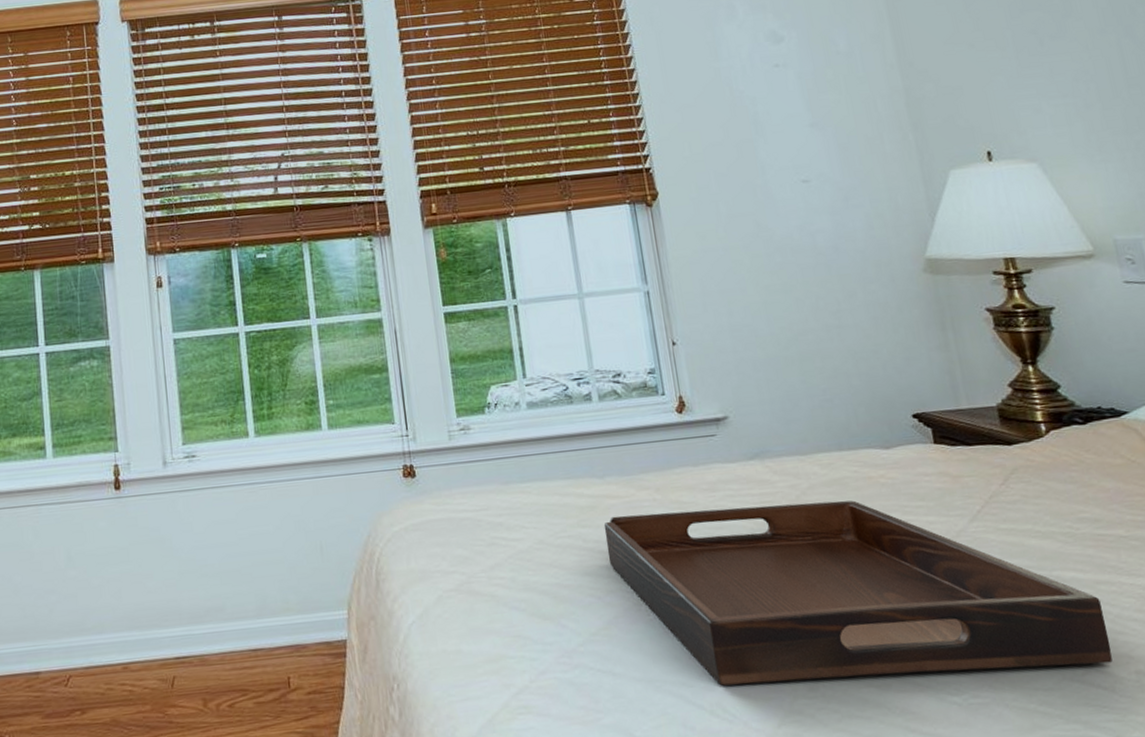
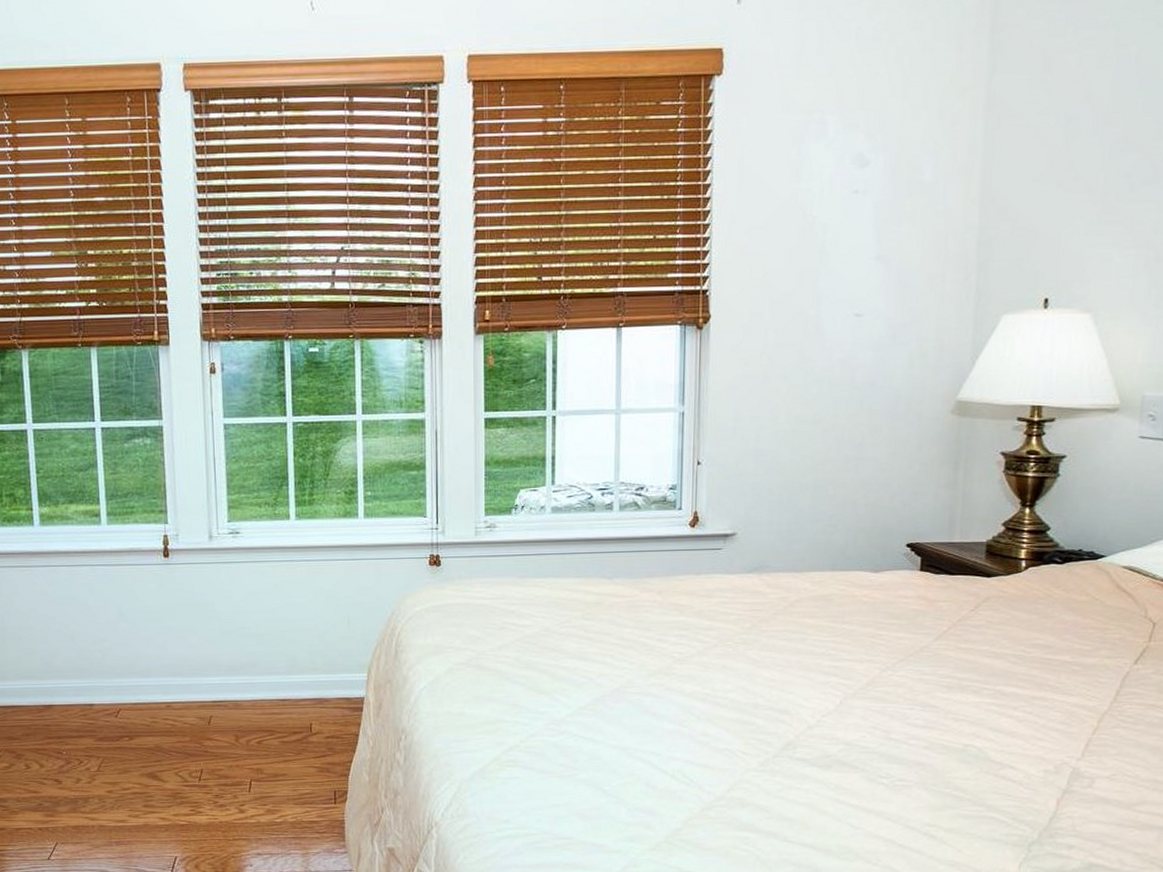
serving tray: present [604,500,1113,686] -> none [605,612,1031,762]

